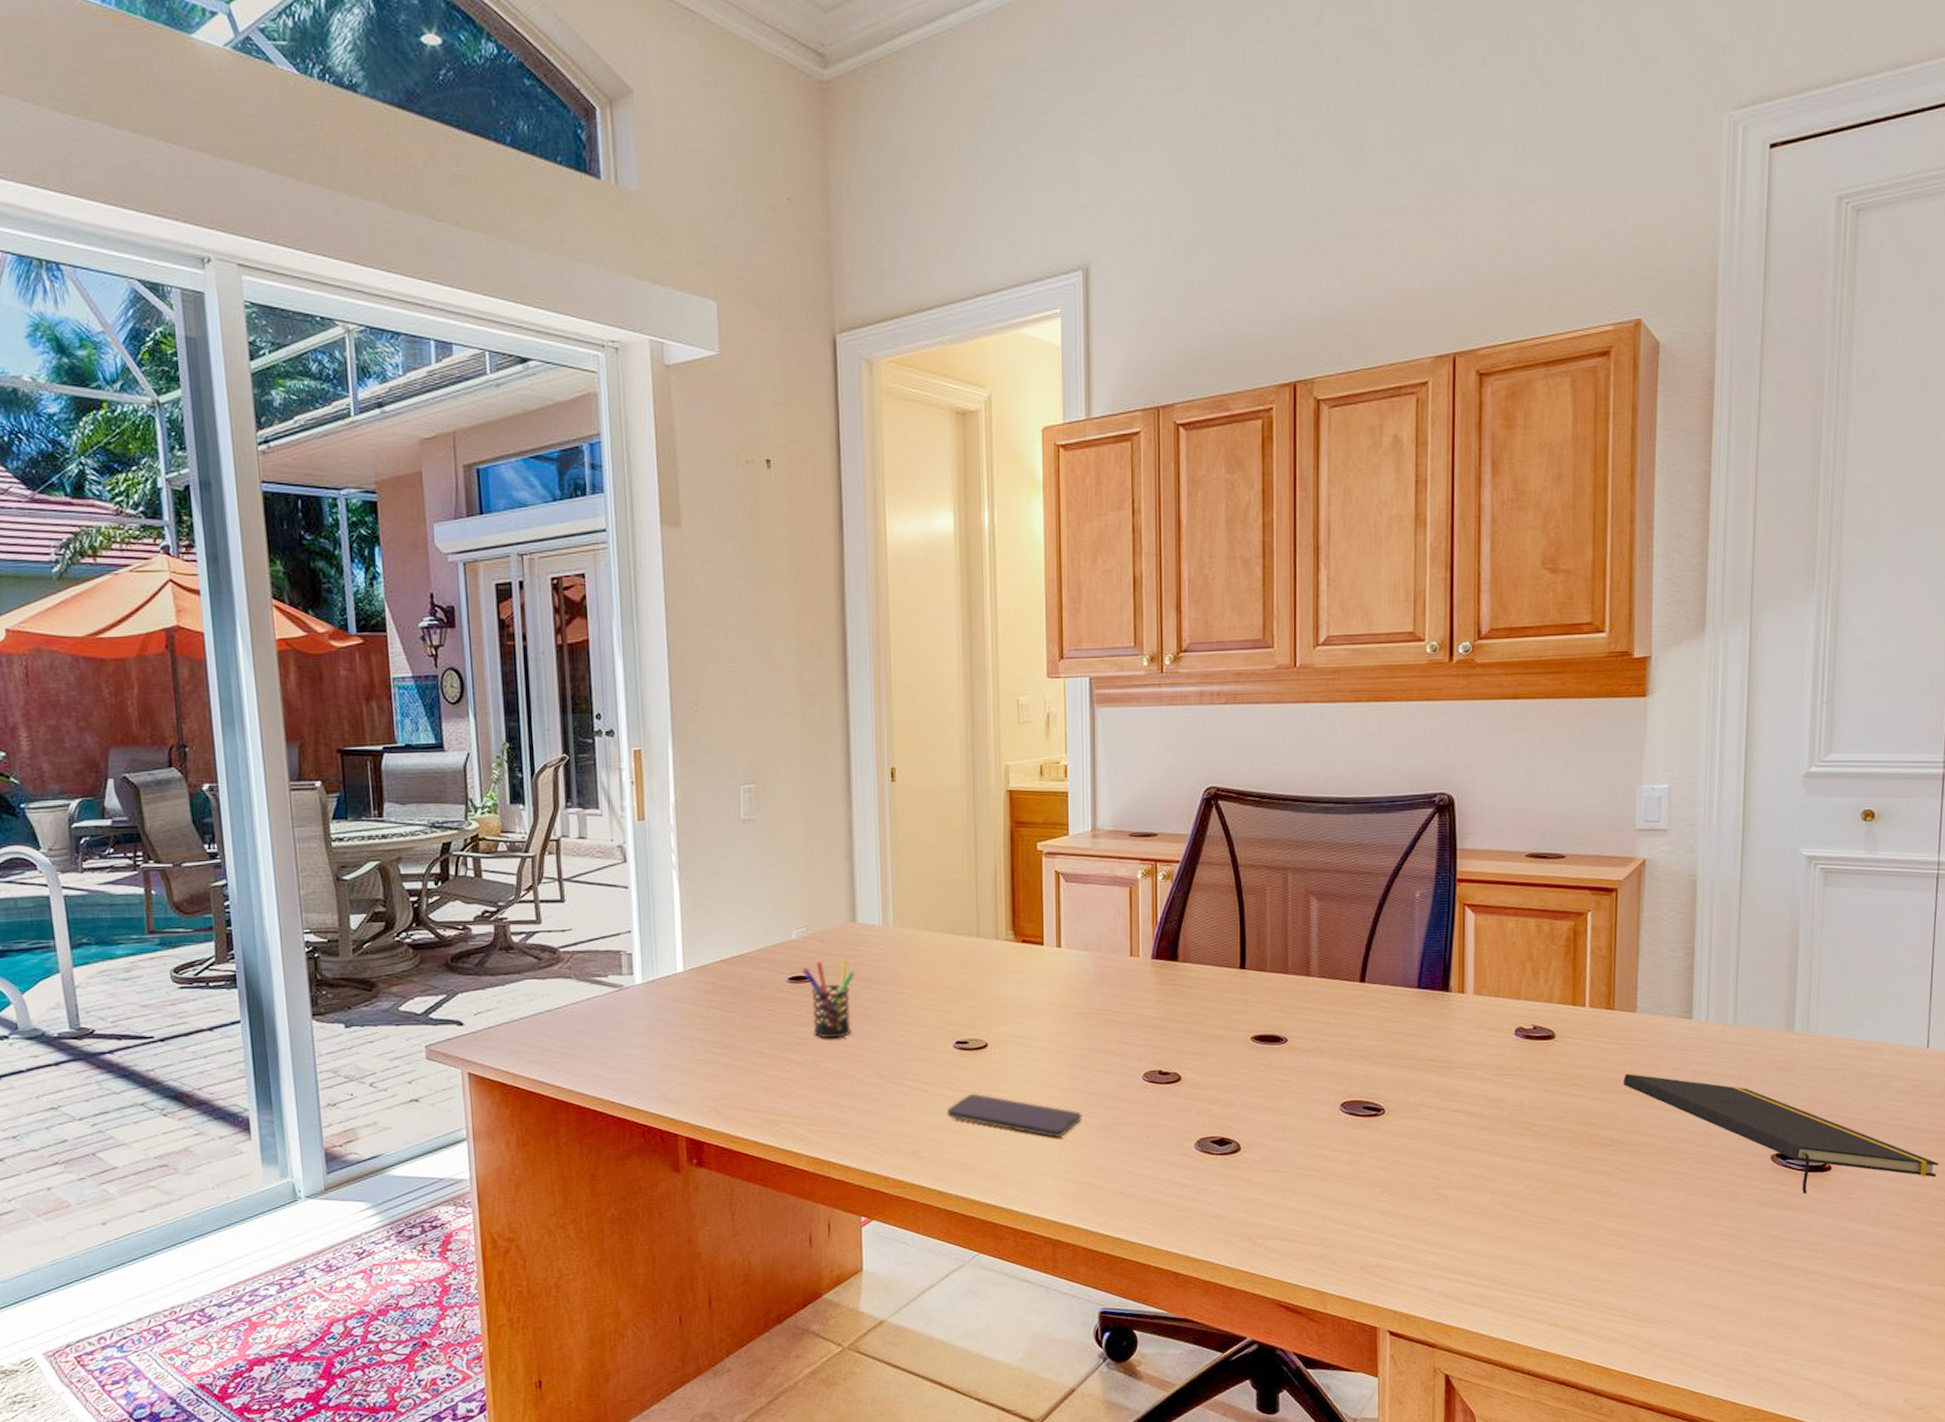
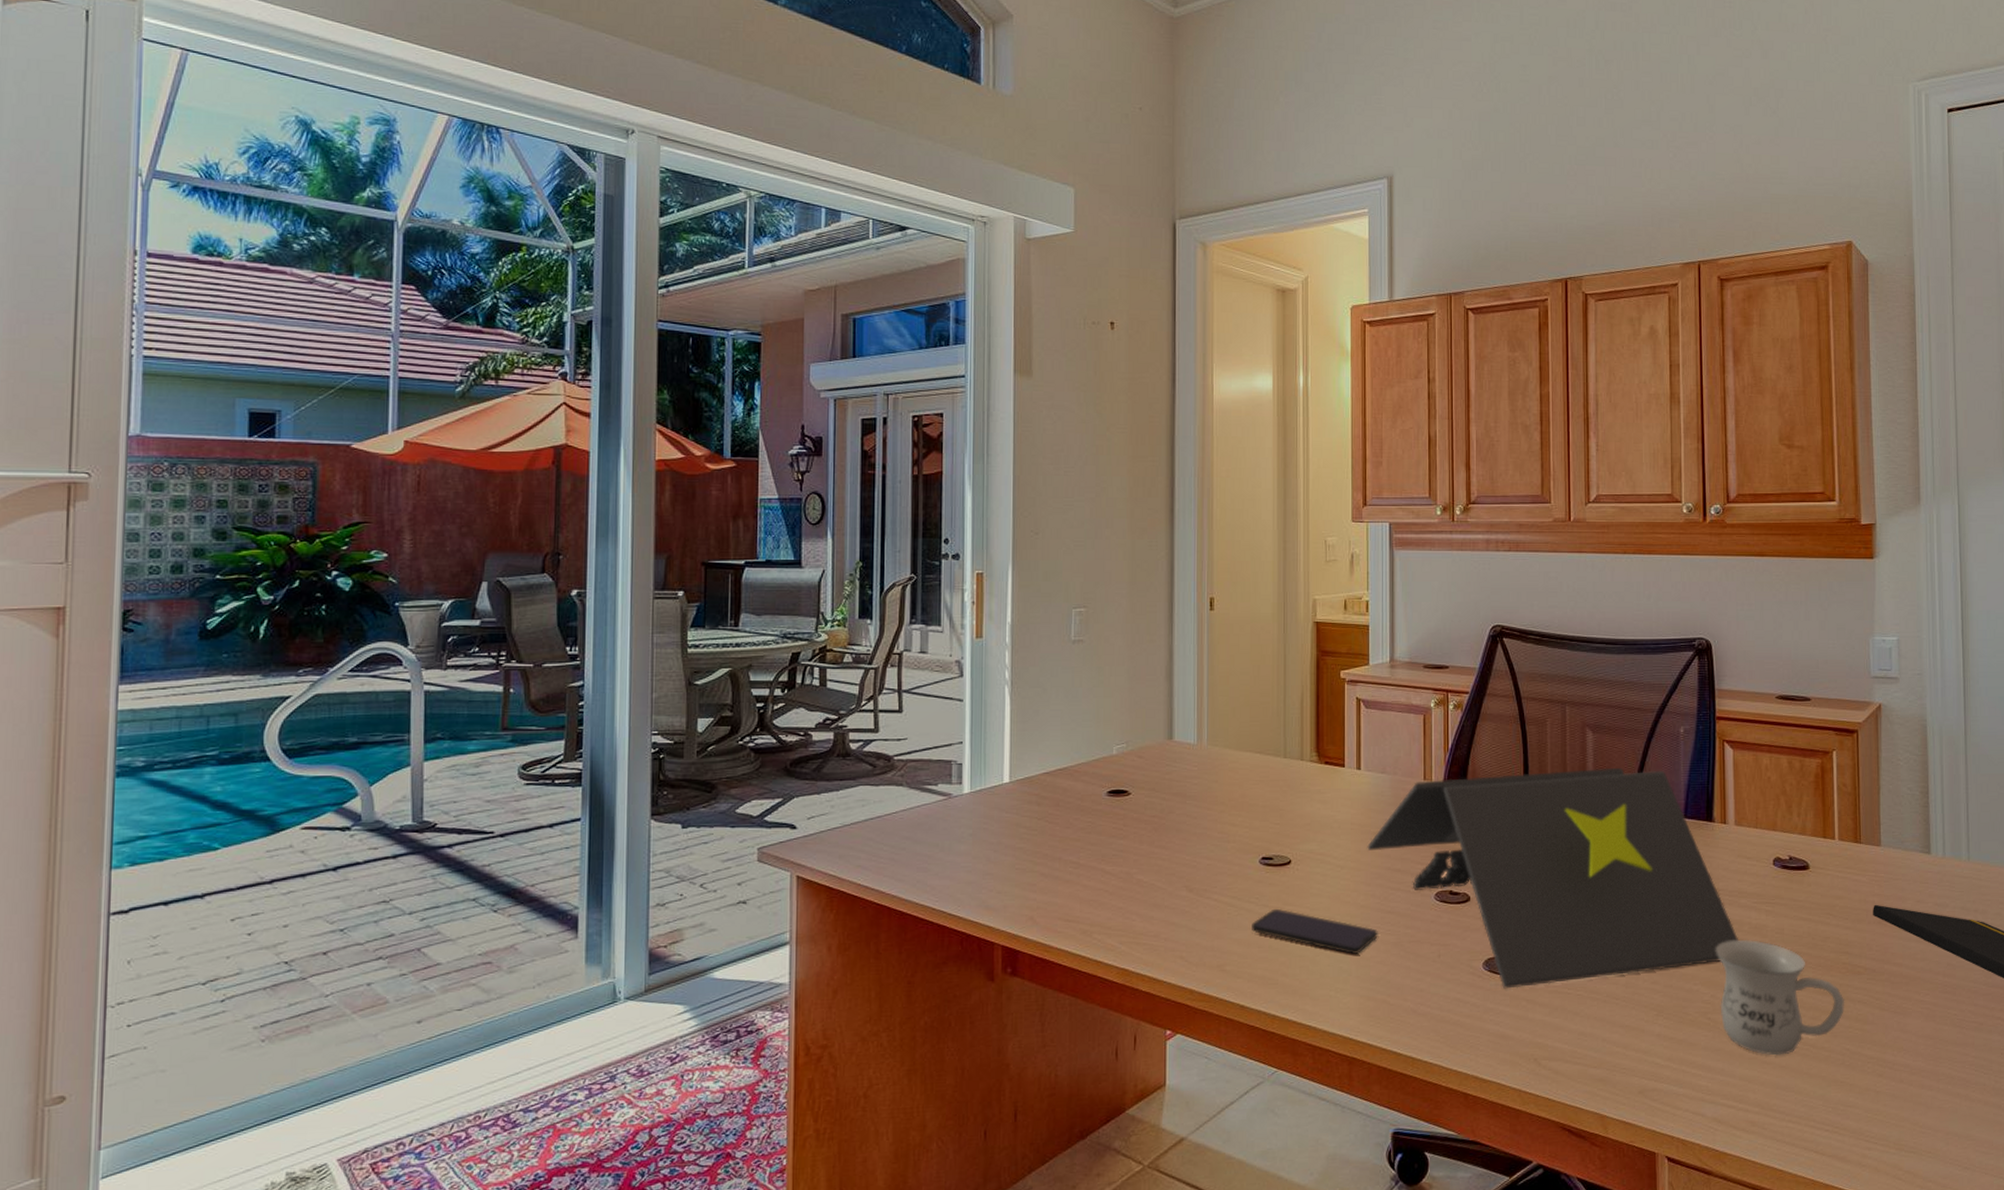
pen holder: present [802,960,855,1039] -> none [1121,775,1170,852]
laptop: none [1069,936,1474,1169] -> present [1367,767,1739,989]
mug: none [1447,1112,1588,1230] -> present [1715,939,1845,1056]

